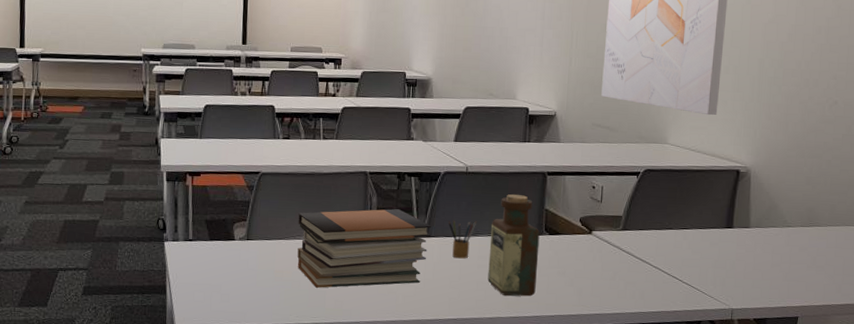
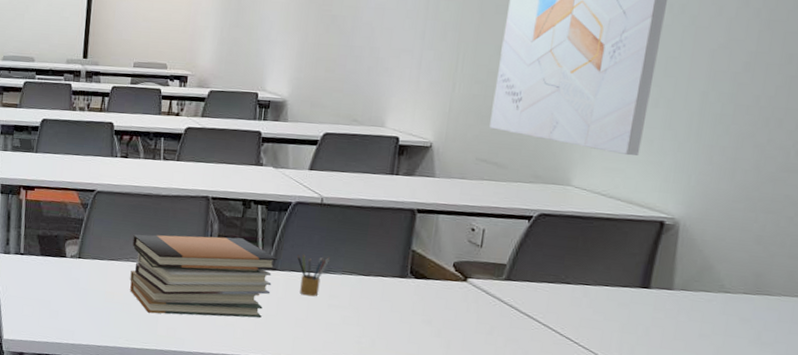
bottle: present [487,194,540,297] -> none [339,231,404,344]

